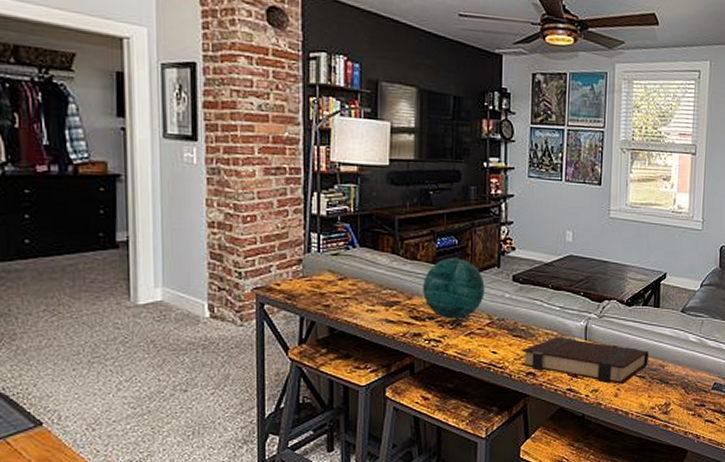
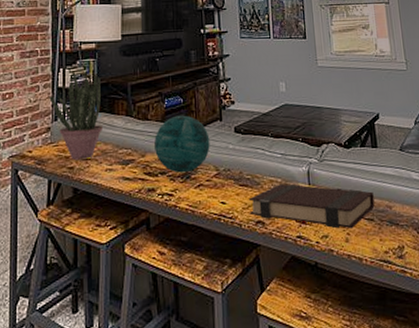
potted plant: none [300,198,364,297] -> present [49,72,103,160]

